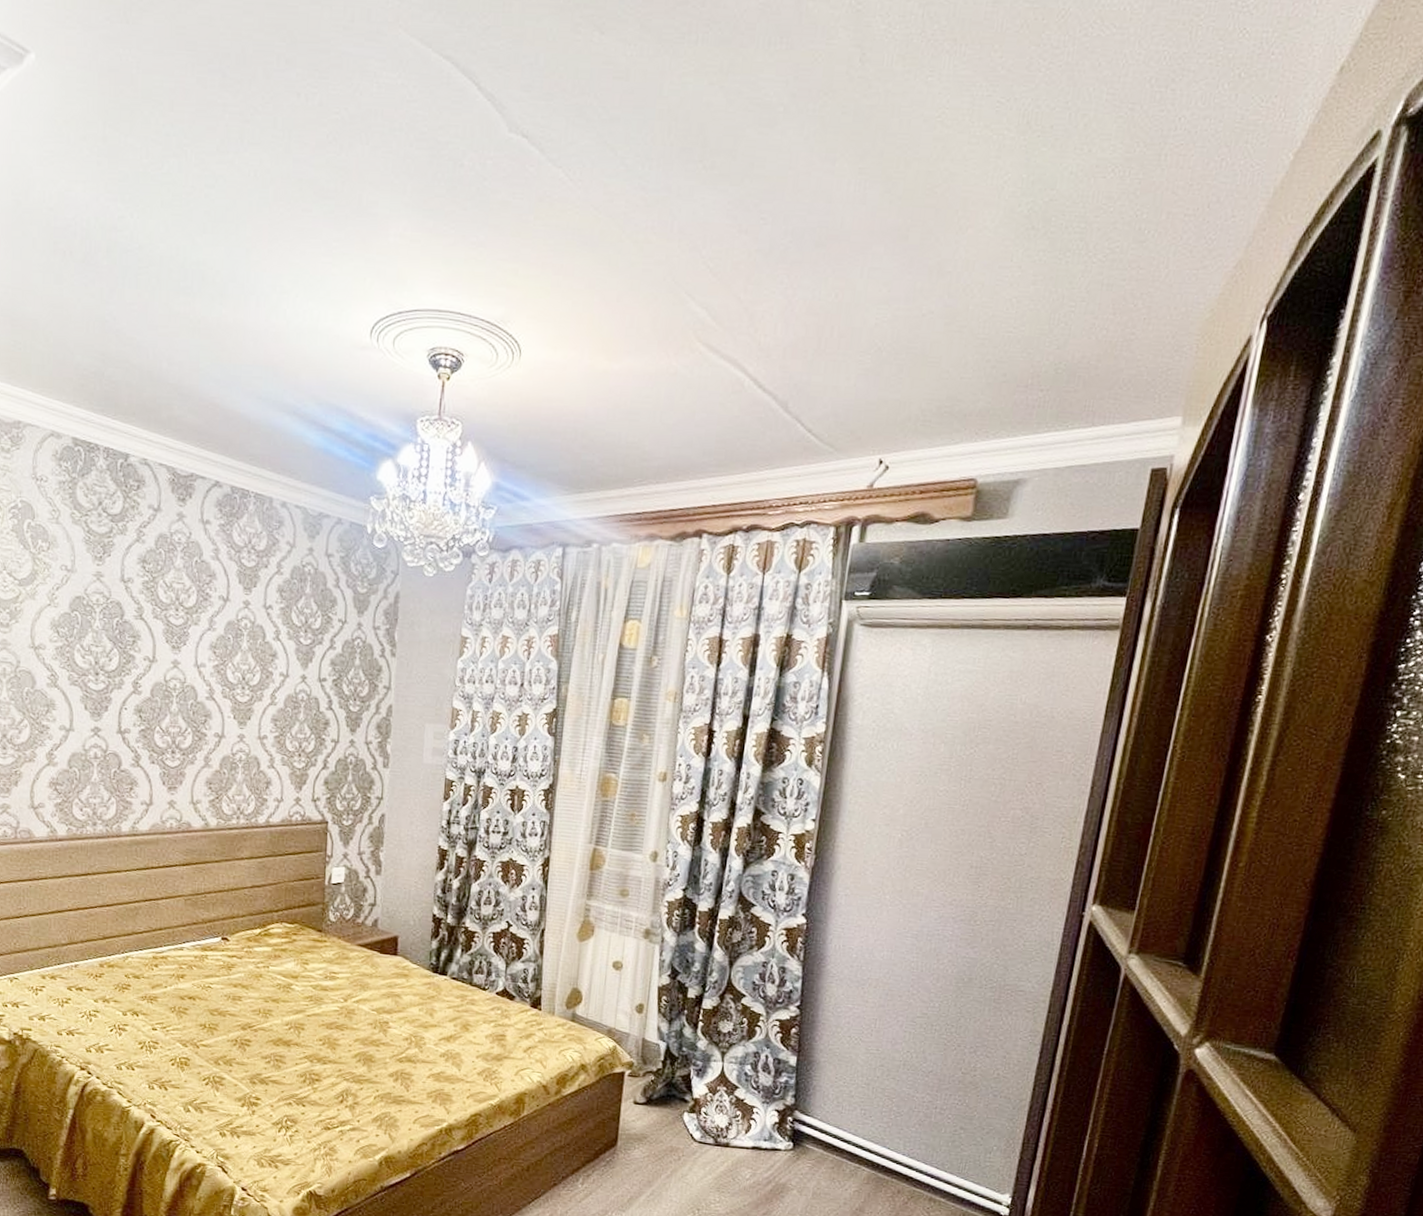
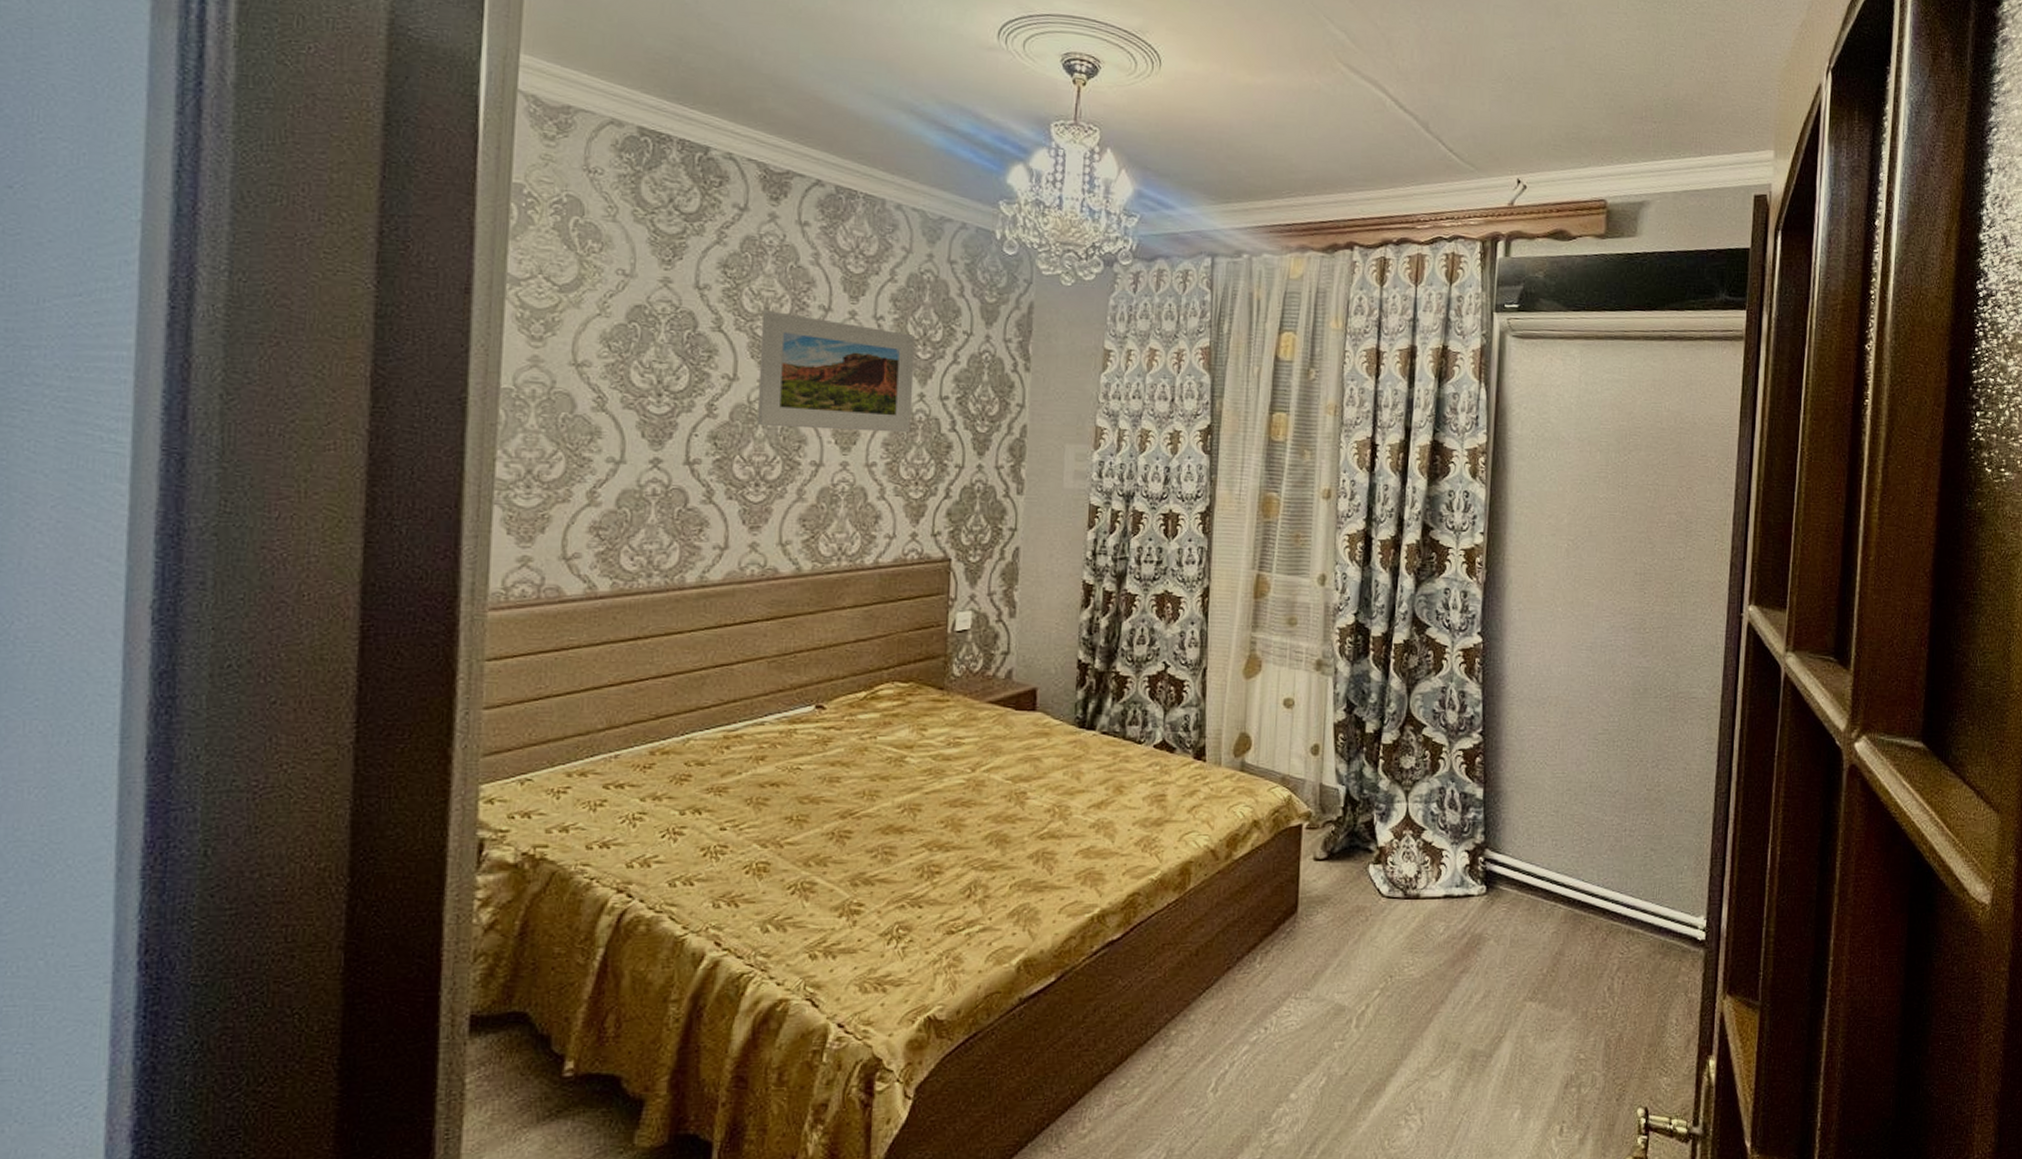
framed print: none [172,601,299,711] -> present [758,311,916,433]

